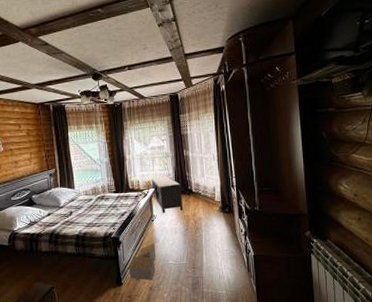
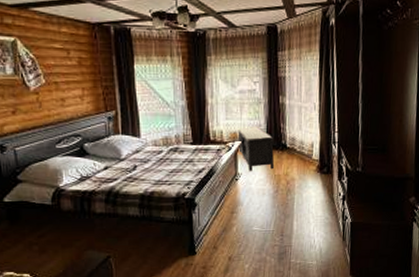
architectural model: present [129,243,156,281] -> none [204,206,239,250]

